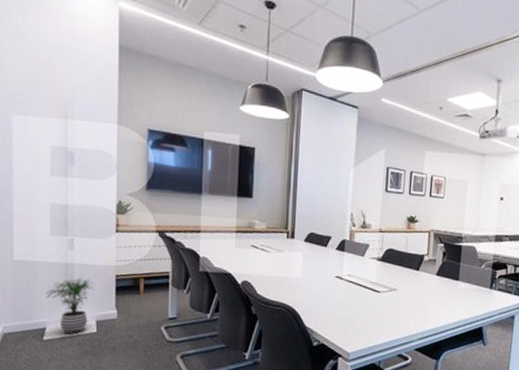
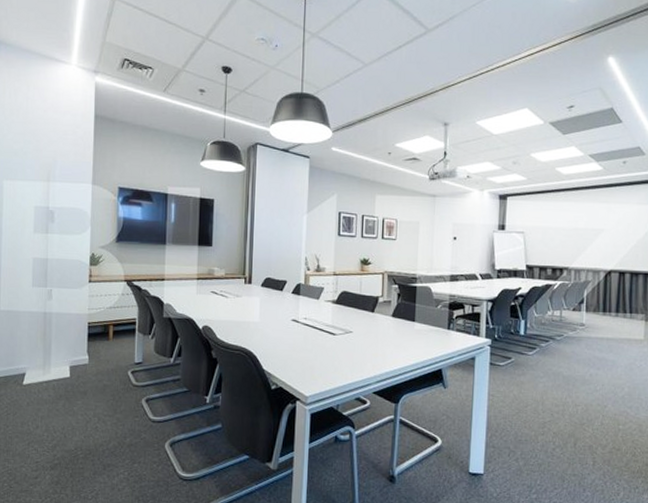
potted plant: present [45,277,94,334] -> none [26,325,69,379]

